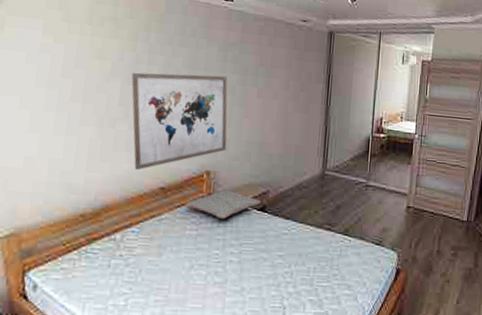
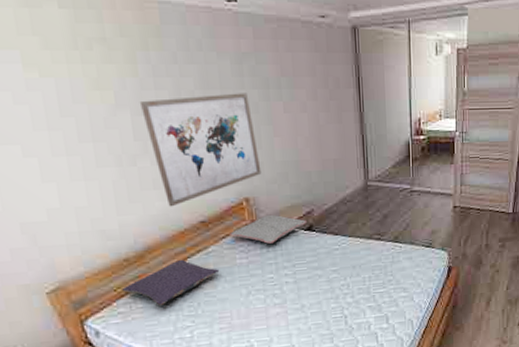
pillow: none [71,222,168,266] -> present [122,259,220,305]

